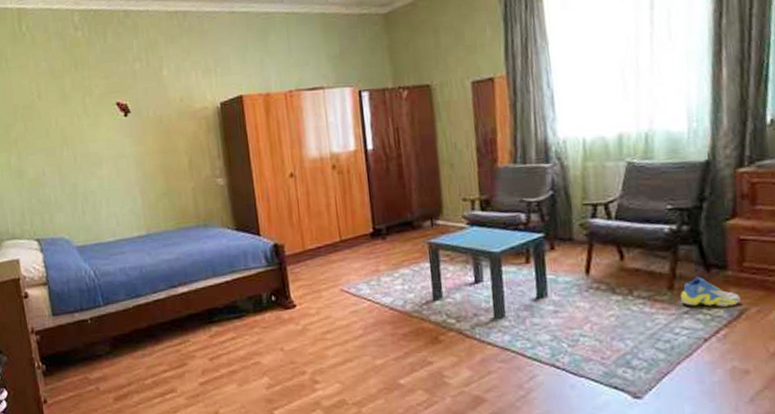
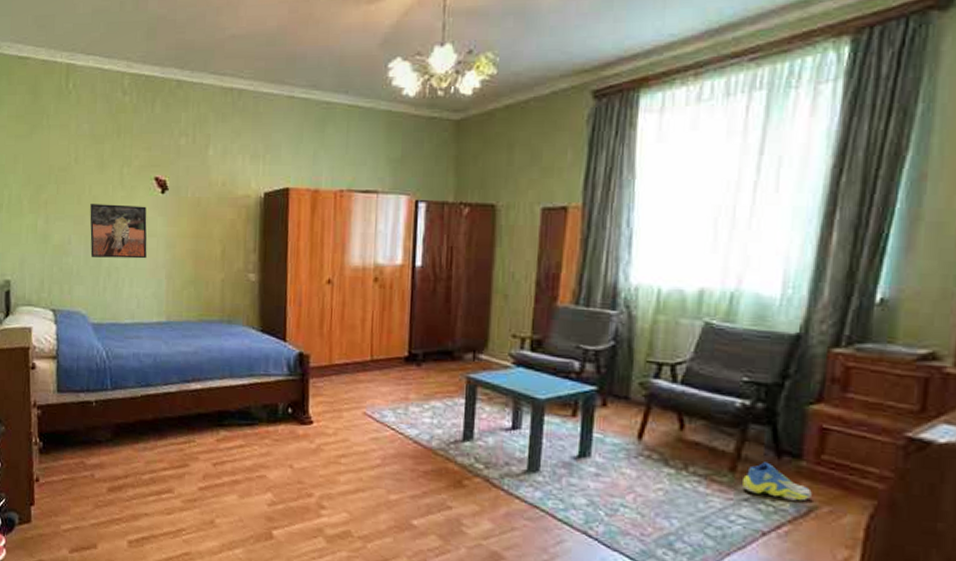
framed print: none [59,130,119,185] -> present [90,204,147,259]

